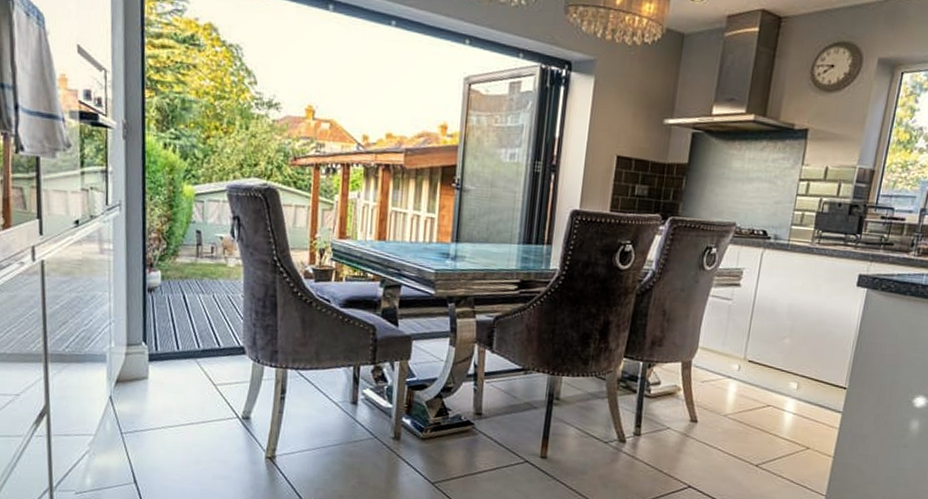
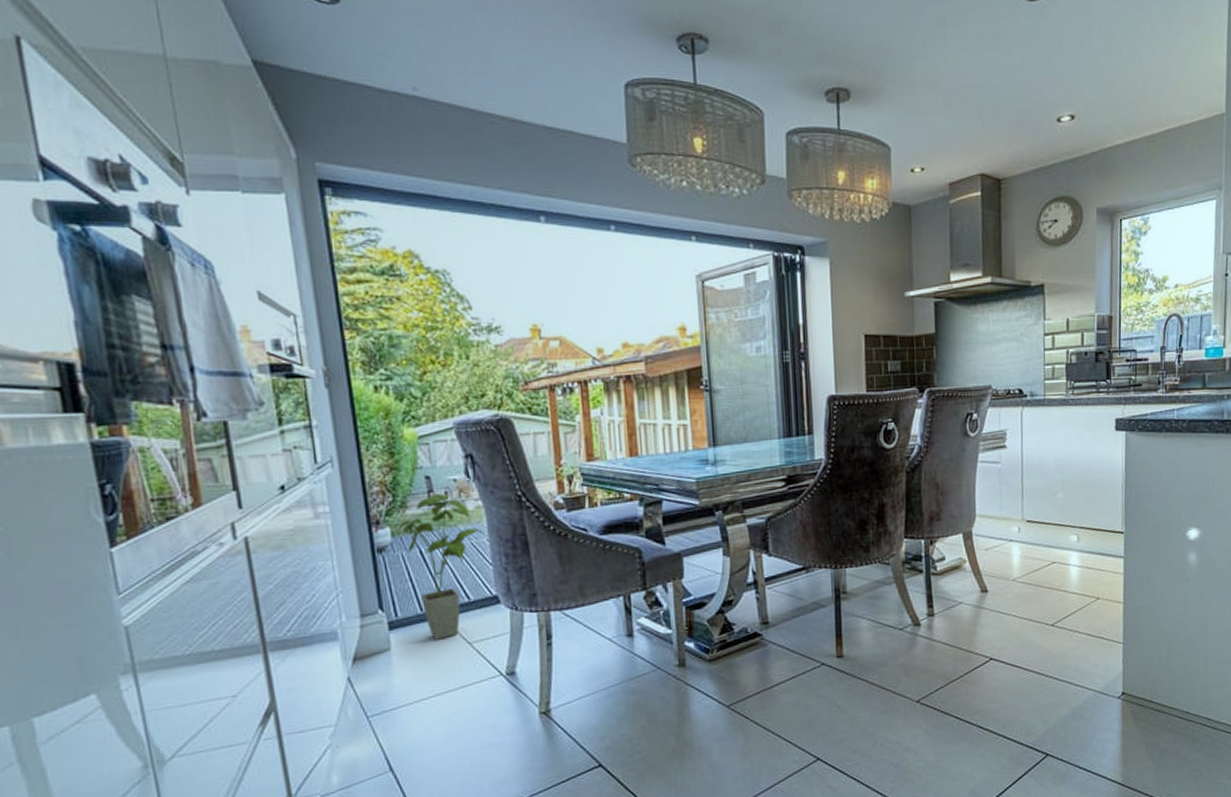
house plant: none [166,247,239,377] -> present [396,493,483,640]

